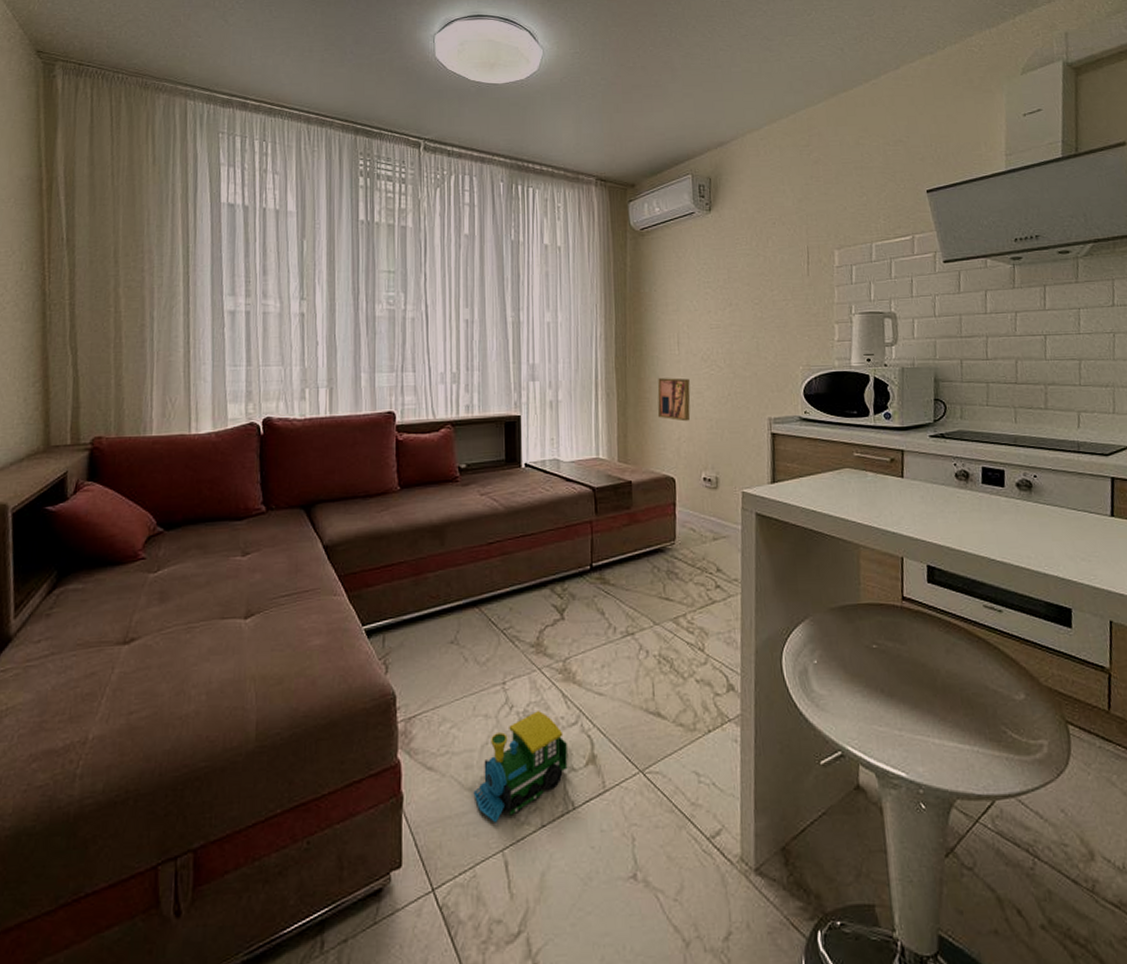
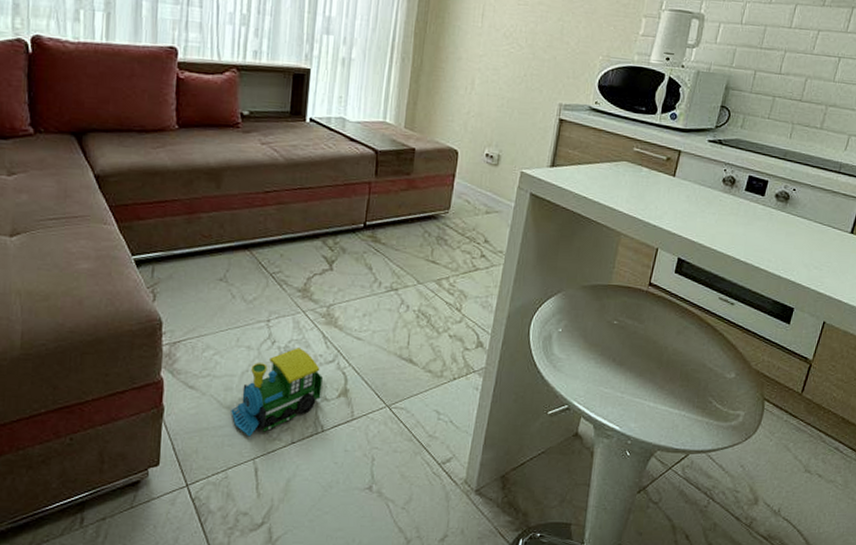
wall art: present [657,378,691,422] -> none [450,49,488,97]

